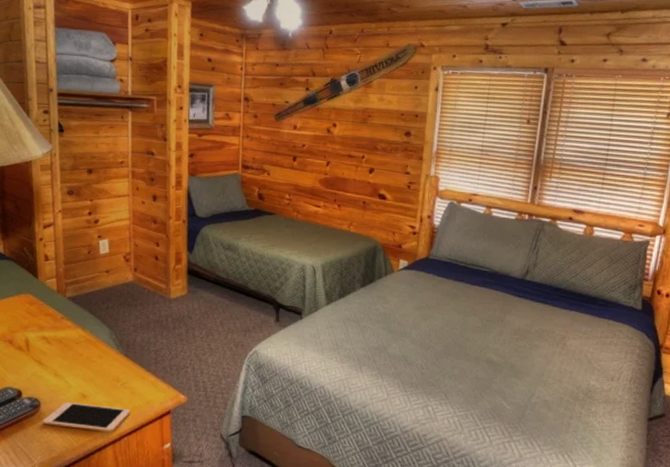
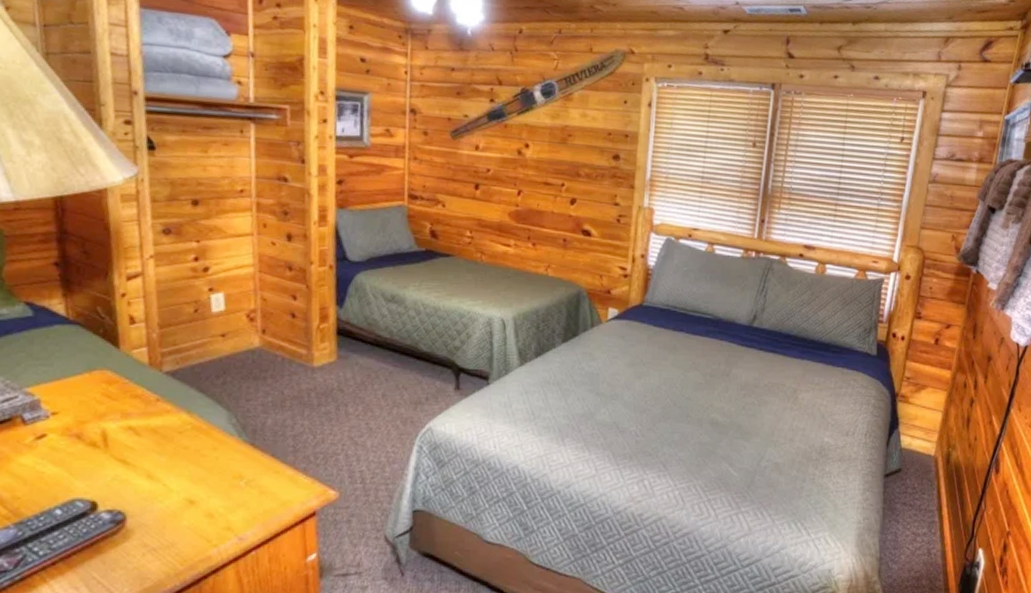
cell phone: present [42,401,130,432] -> none [129,511,259,547]

